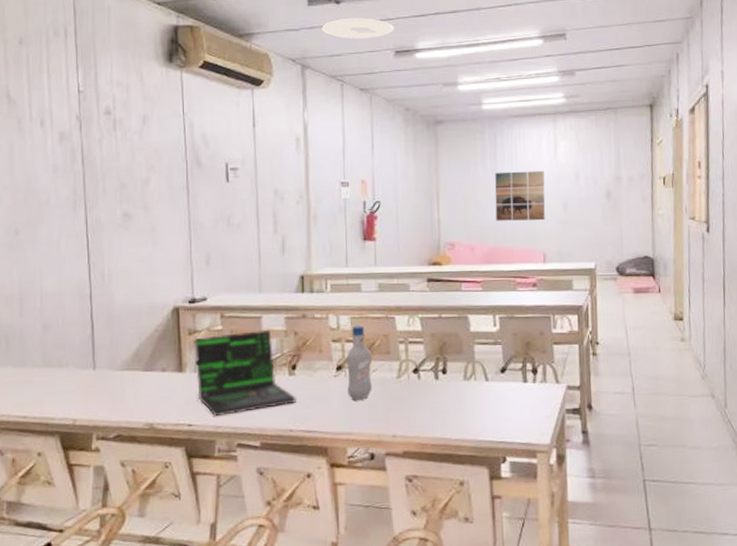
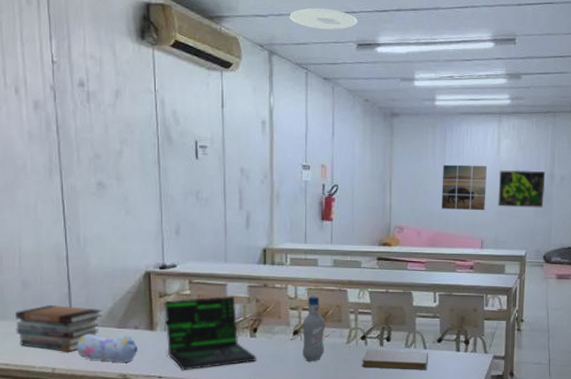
book stack: none [35,348,128,400] -> present [15,305,103,352]
pencil case: none [99,378,165,410] -> present [76,333,137,362]
notebook: none [415,383,491,407] -> present [362,349,428,370]
map: none [558,172,612,215] -> present [498,170,546,208]

